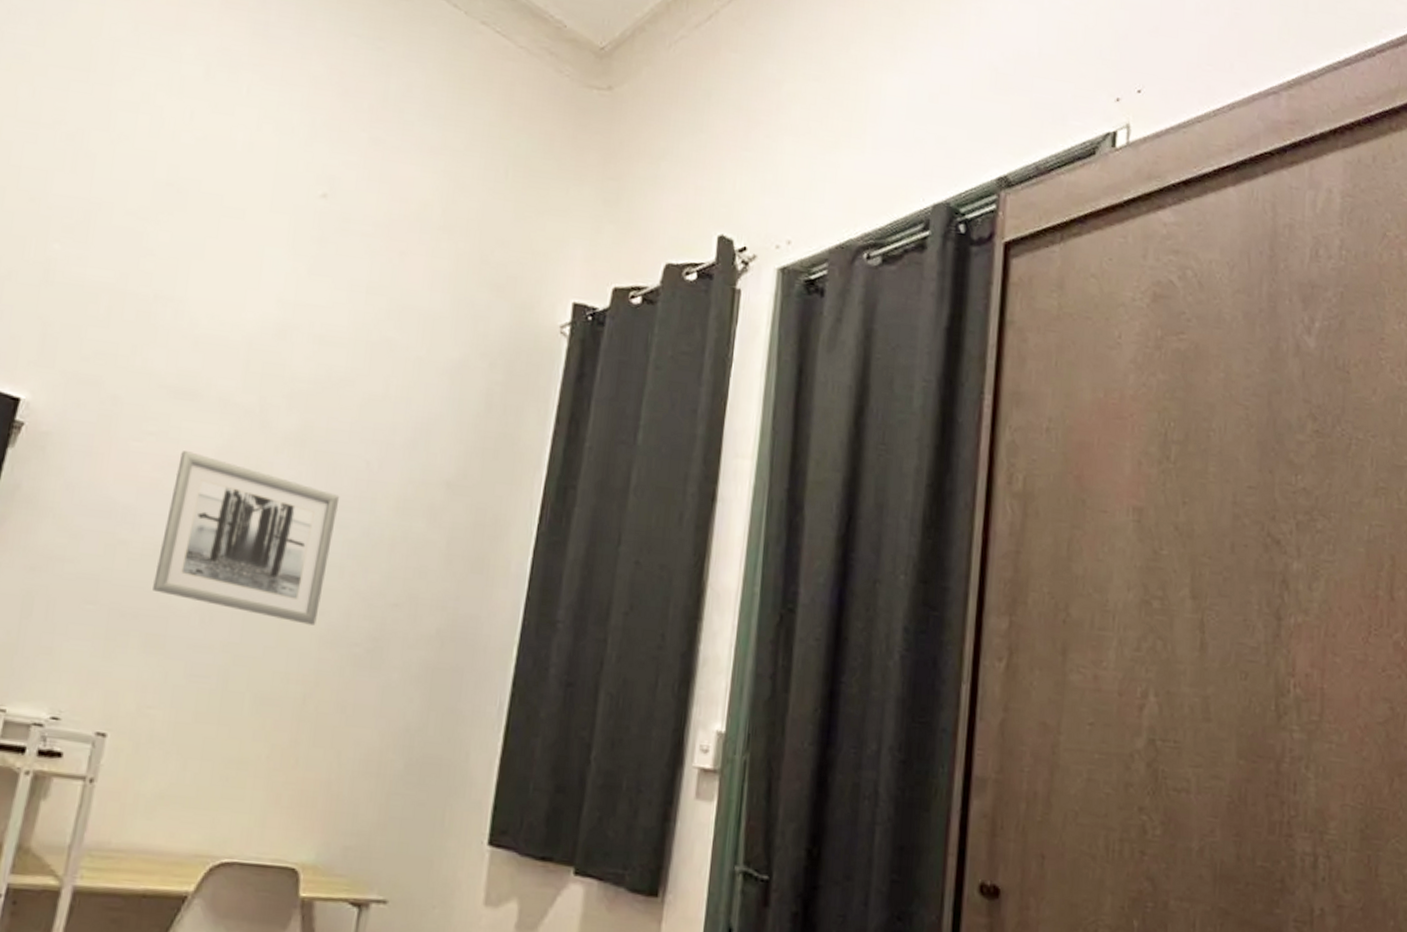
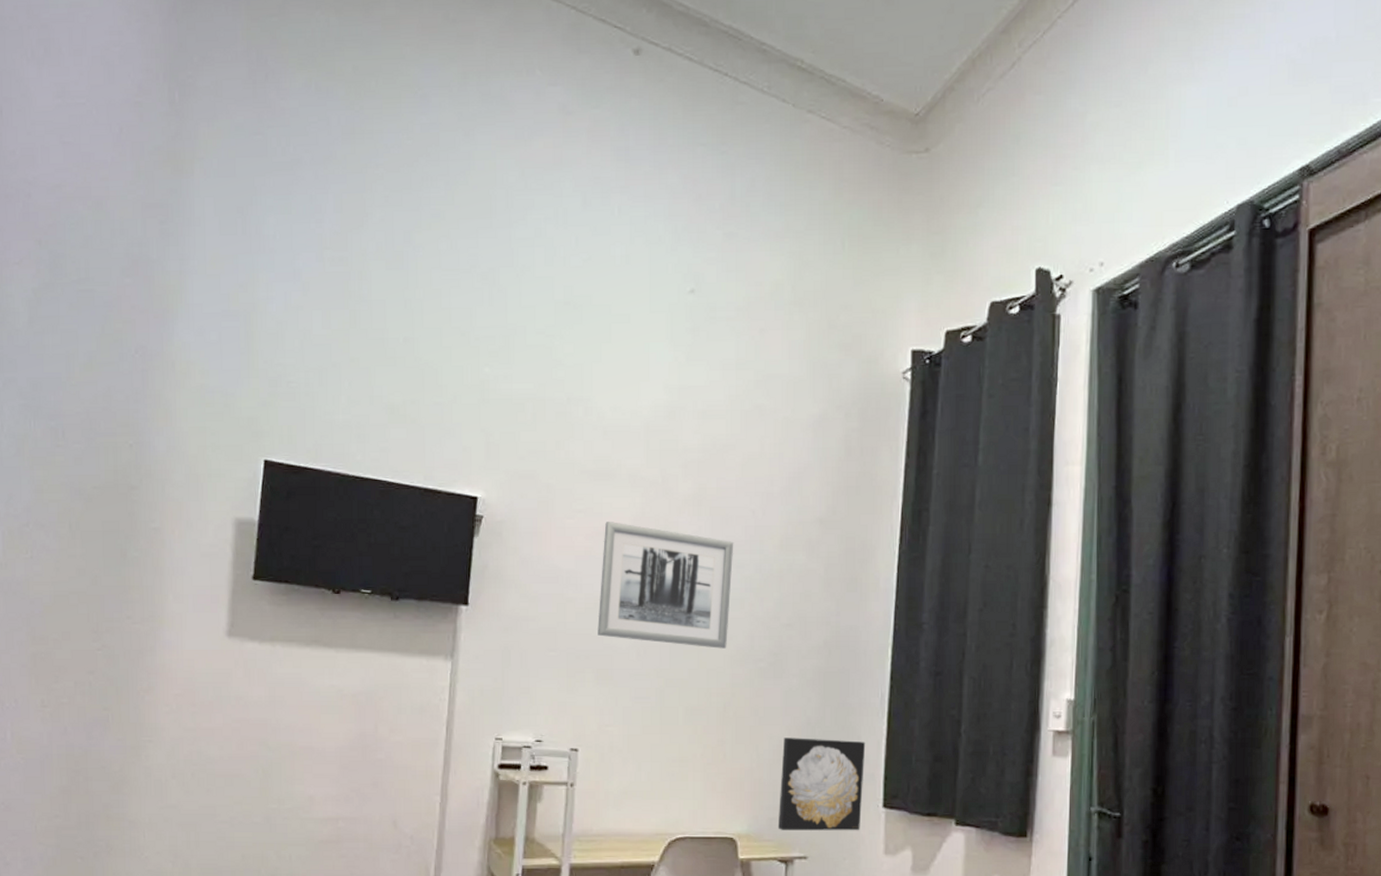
wall art: none [353,745,475,873] -> present [777,737,866,831]

